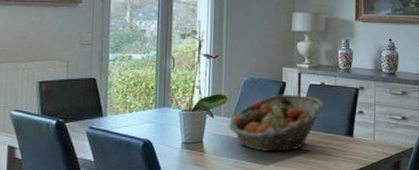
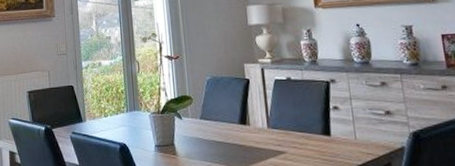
fruit basket: present [229,94,324,152] -> none [197,91,293,154]

